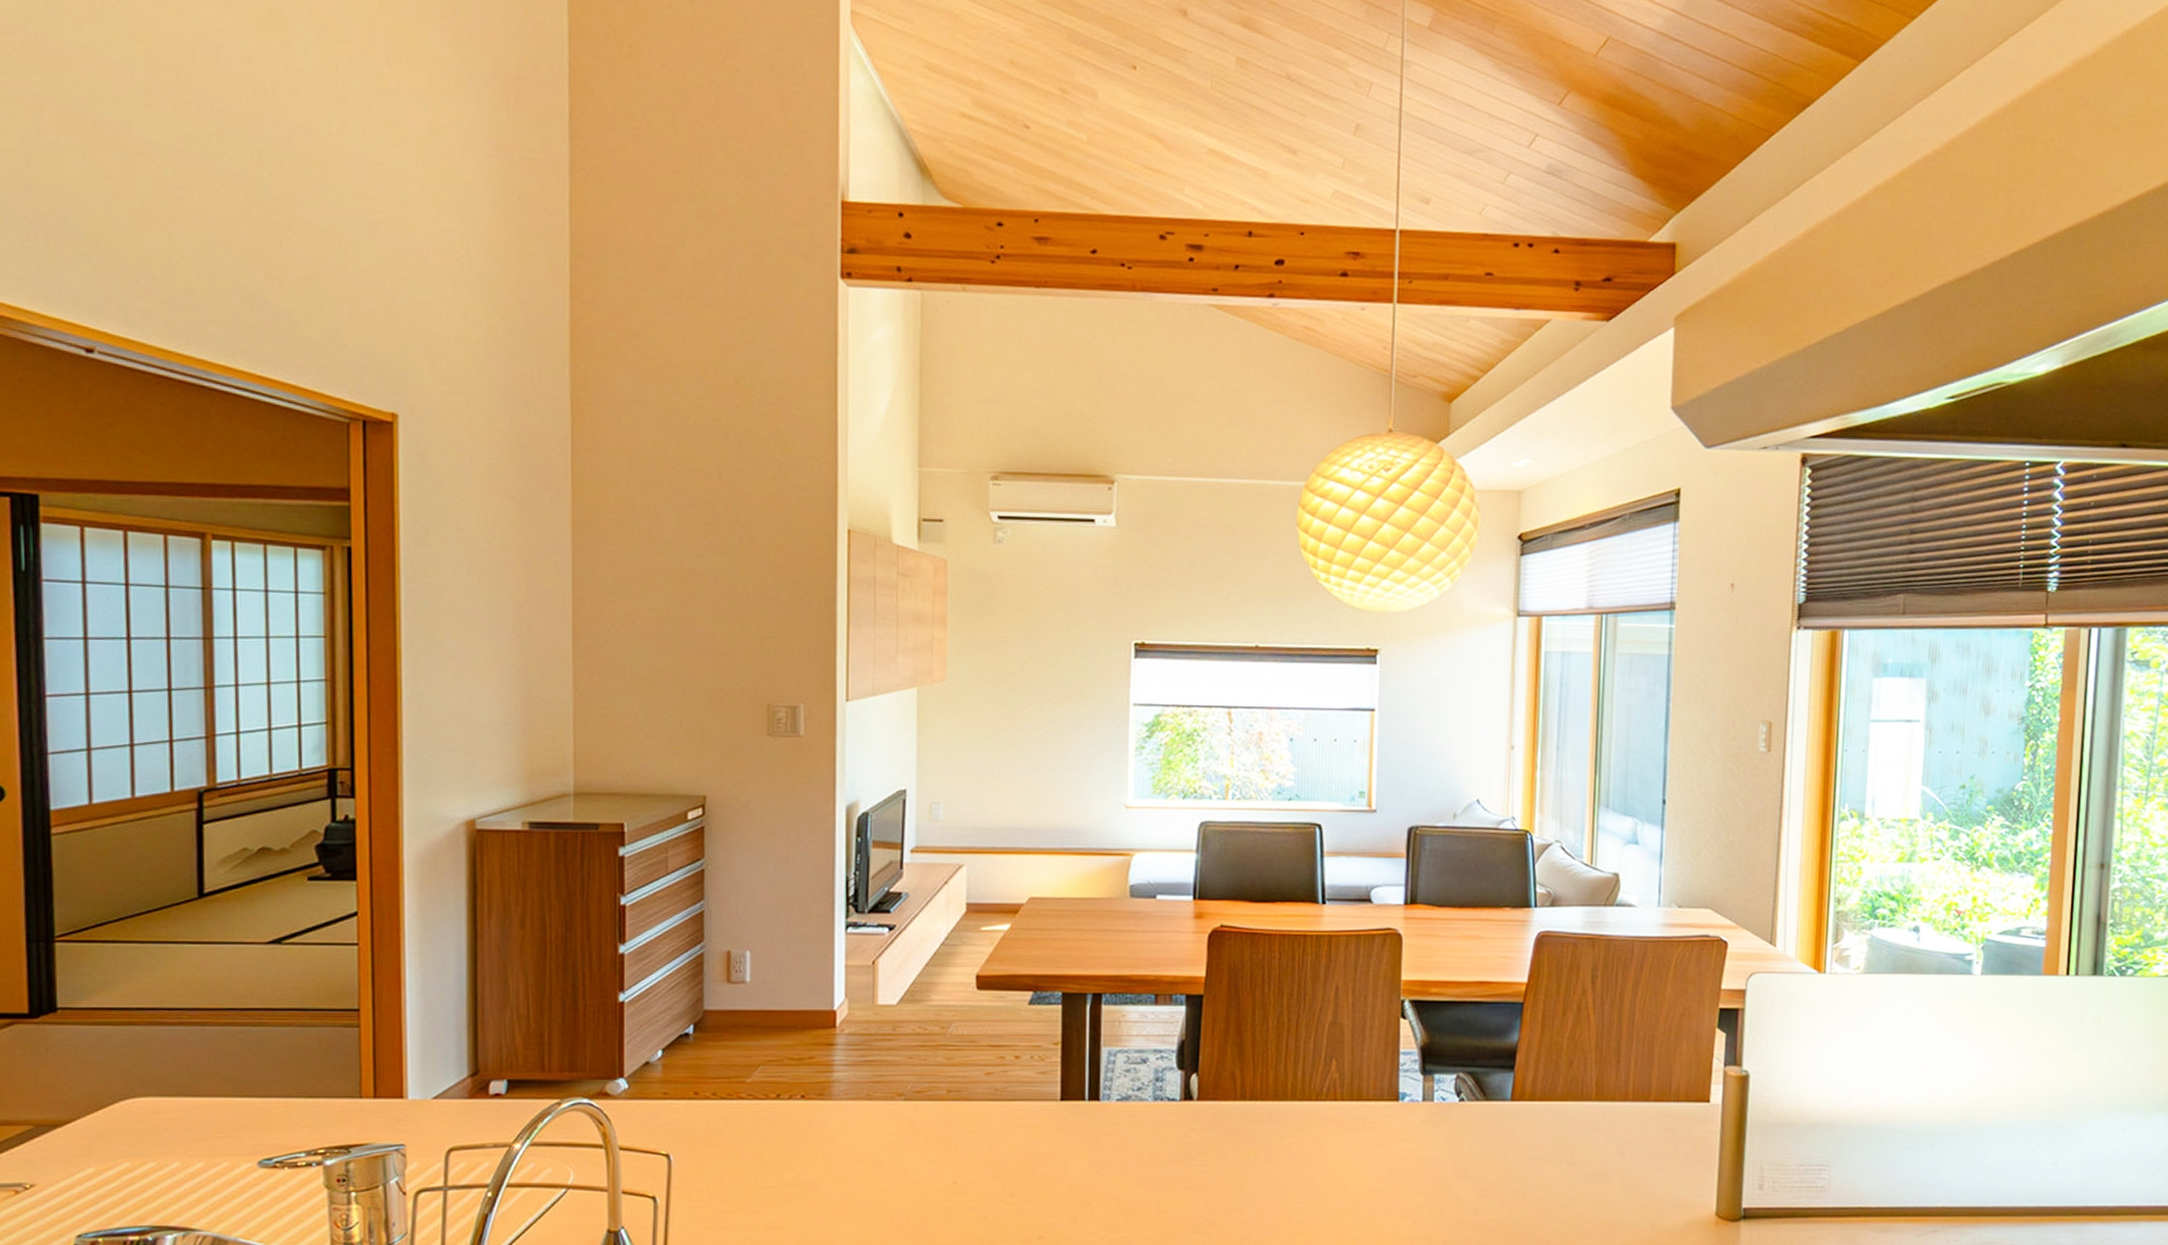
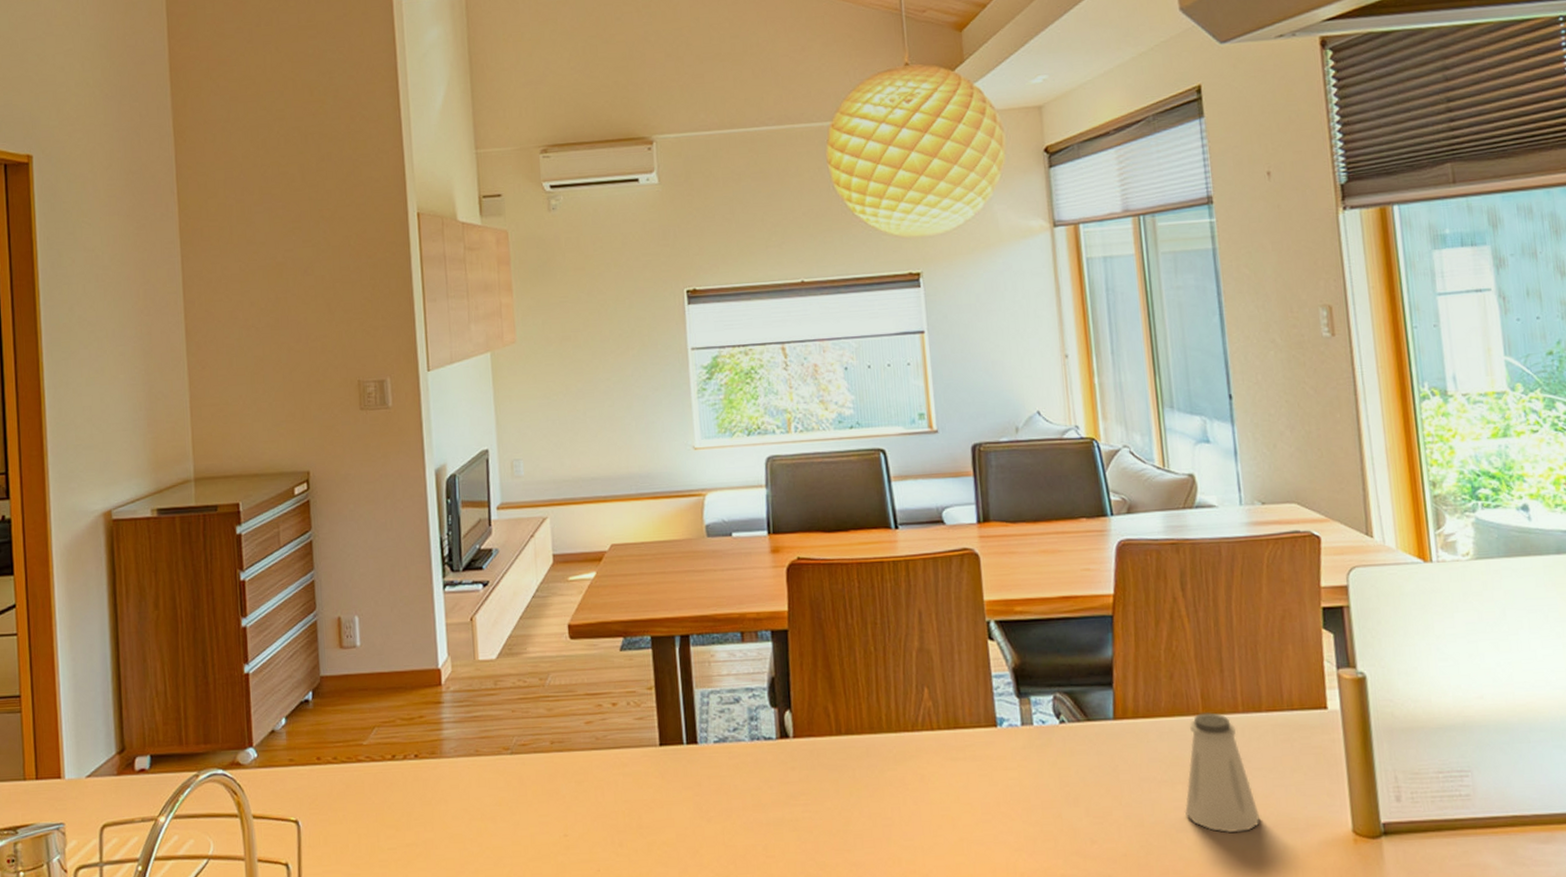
saltshaker: none [1566,1099,1633,1210] -> present [1185,712,1260,832]

